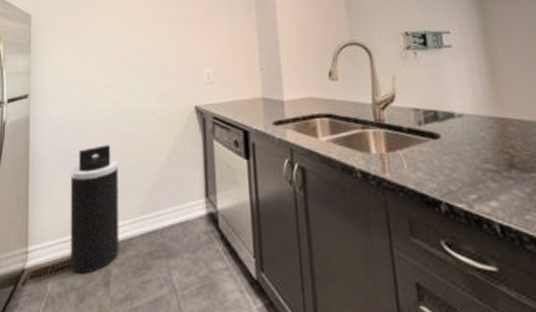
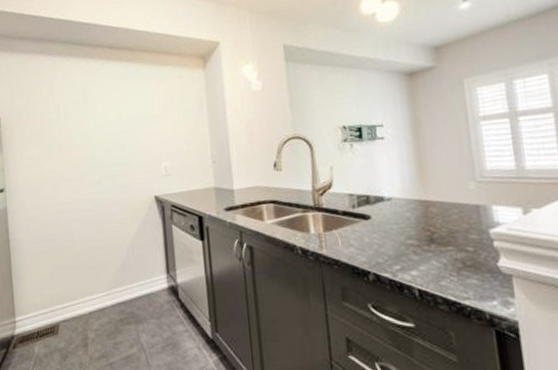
trash can: present [70,145,120,274] -> none [47,231,95,338]

